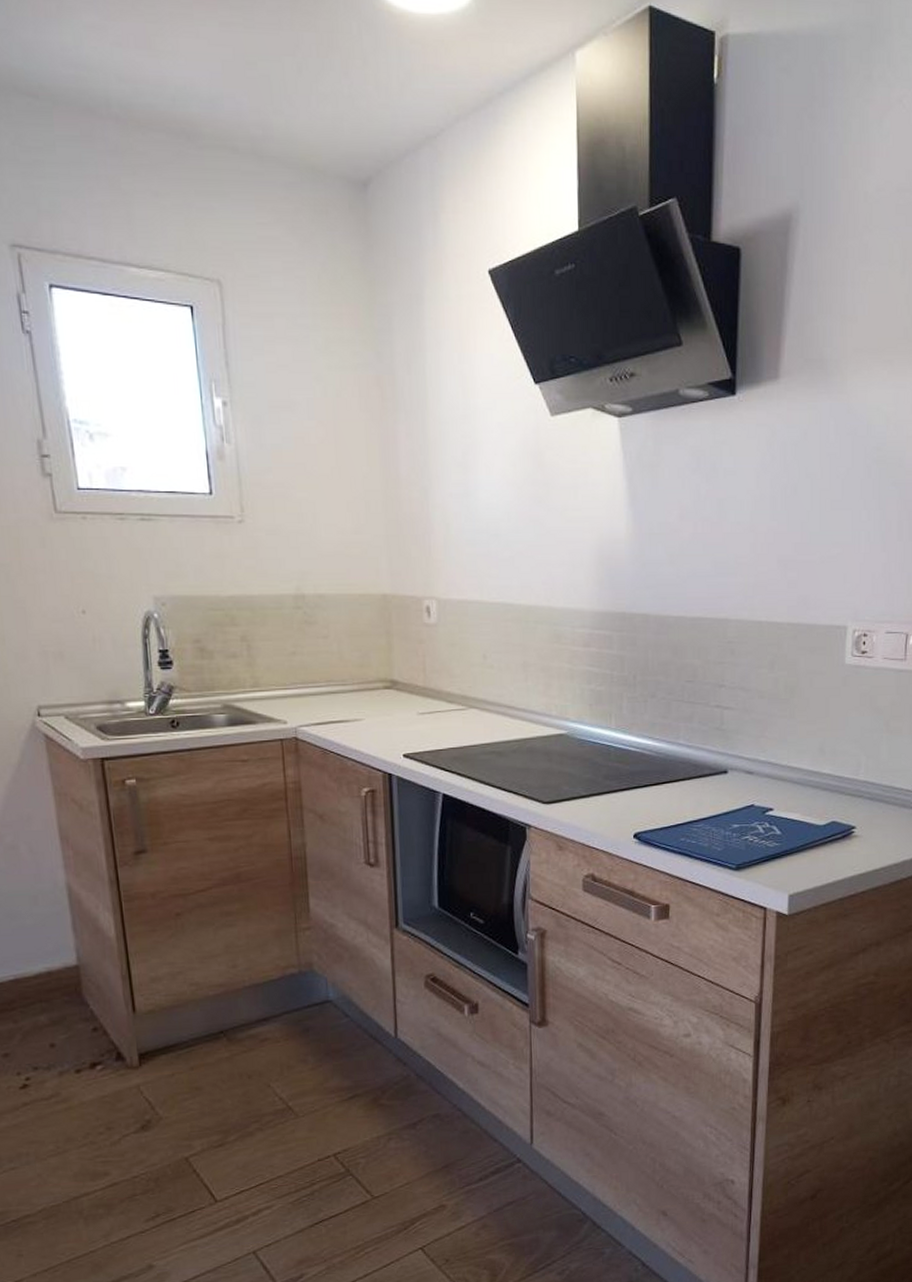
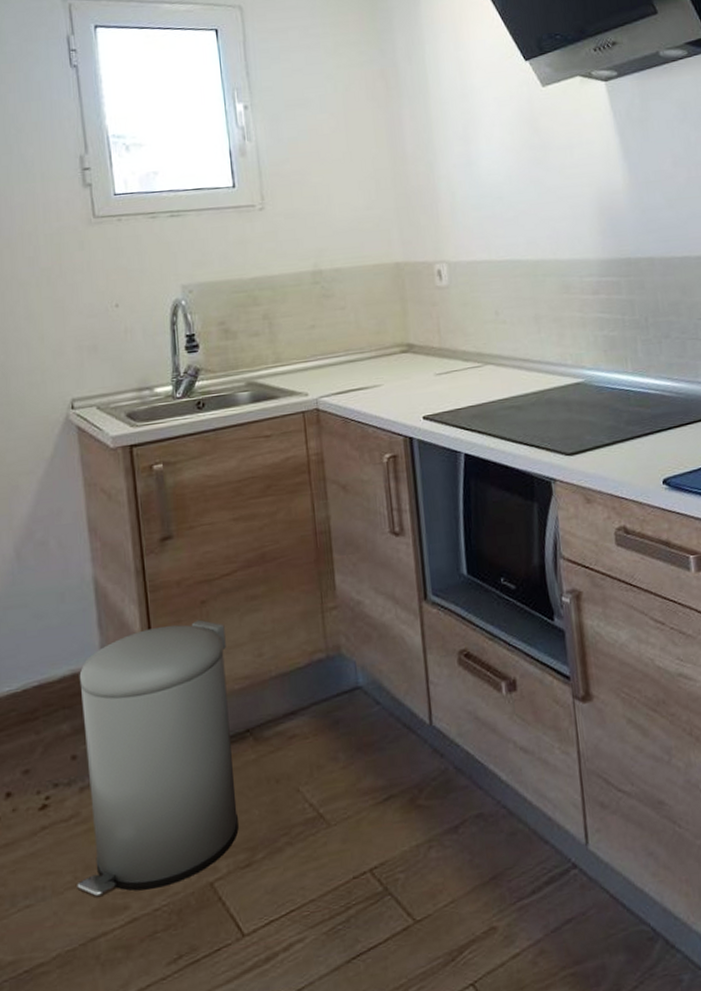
pedal bin: none [55,930,212,1165] -> present [77,619,239,899]

